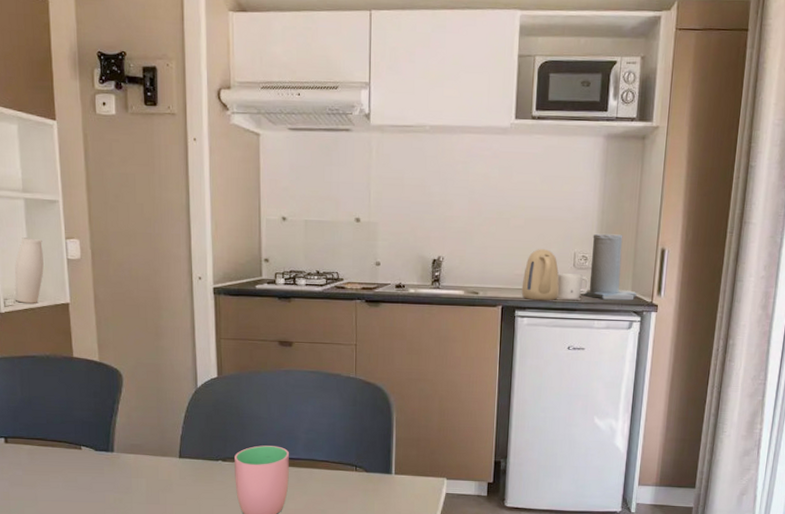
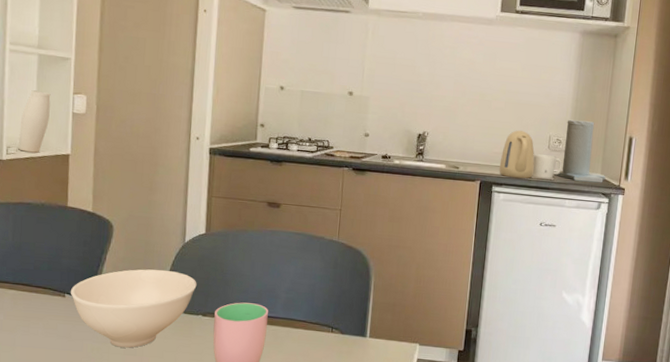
bowl: none [86,416,214,497] -> present [70,269,197,348]

